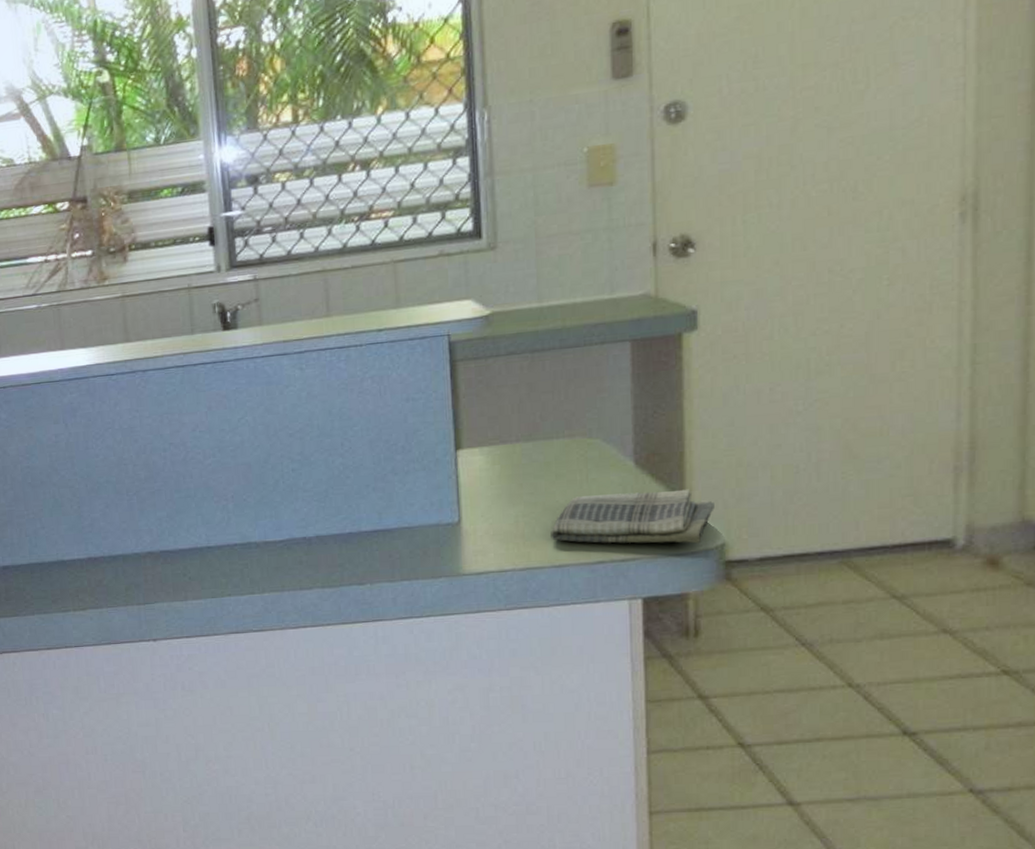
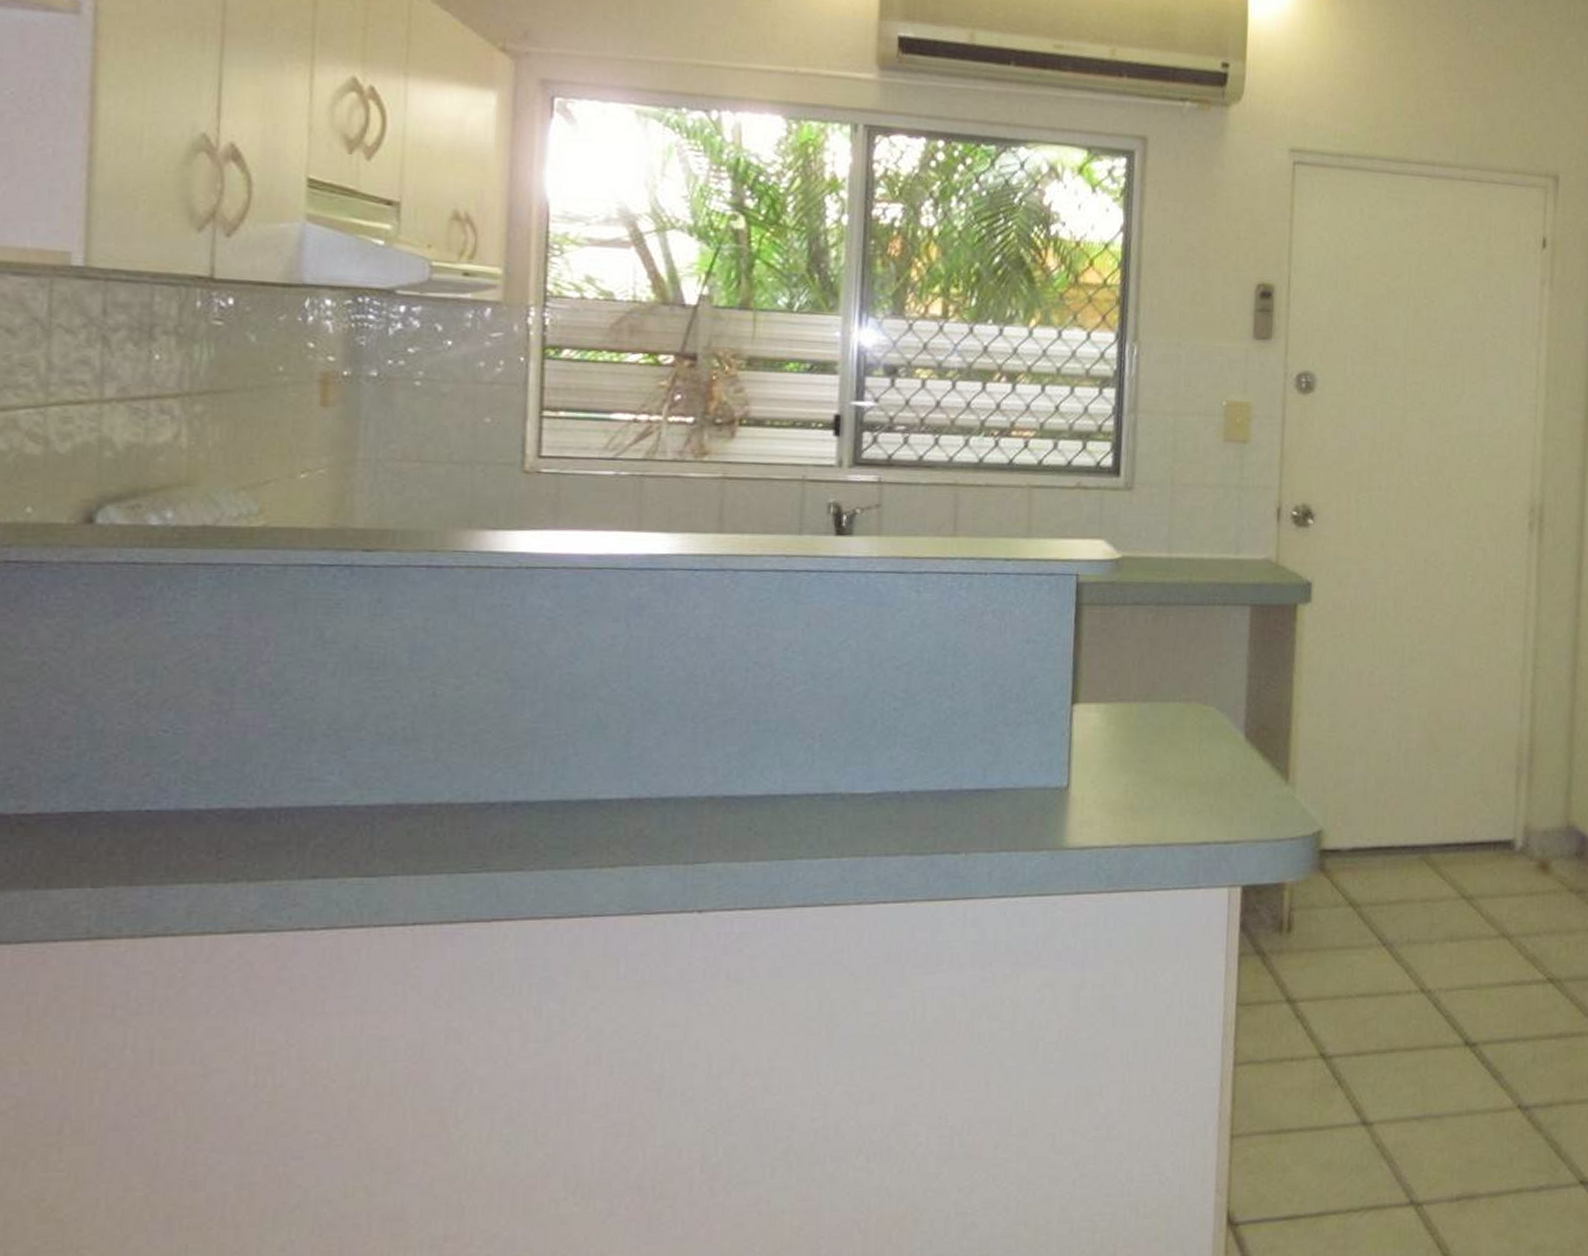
dish towel: present [550,489,714,544] -> none [1158,768,1315,829]

